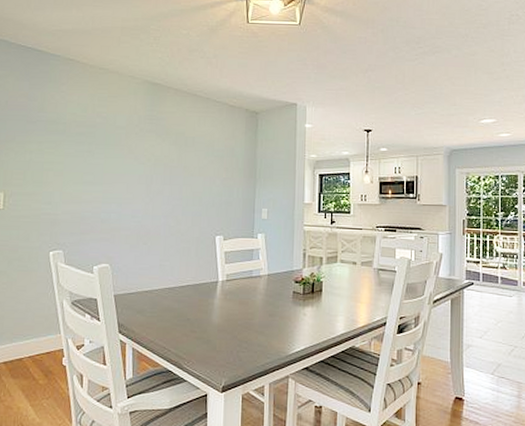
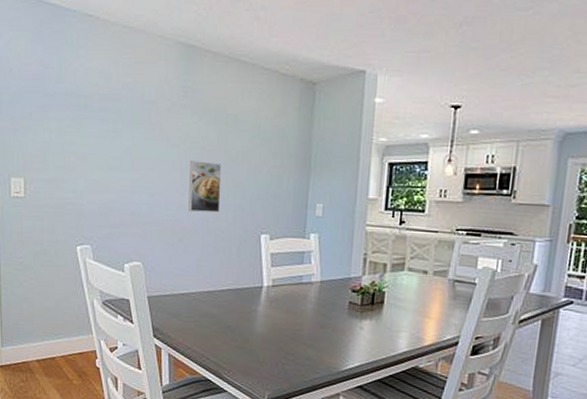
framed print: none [153,175,182,218] -> present [188,161,222,213]

